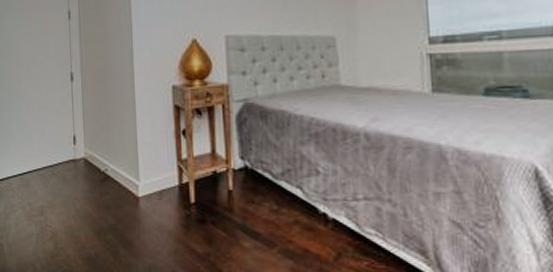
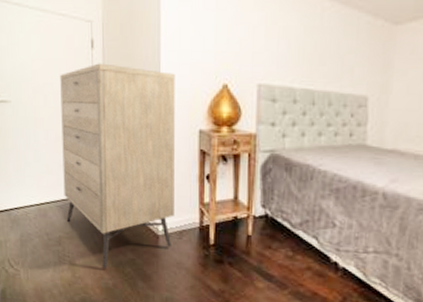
dresser: none [41,31,153,238] -> present [60,63,175,269]

